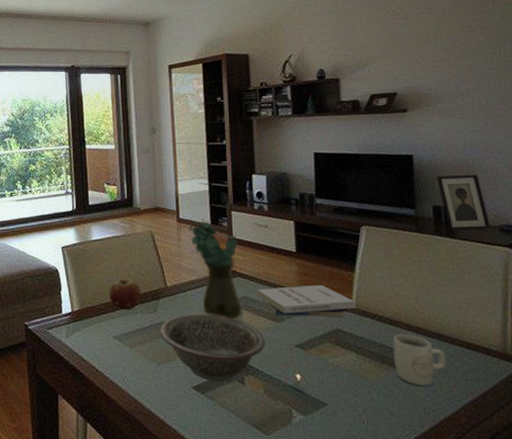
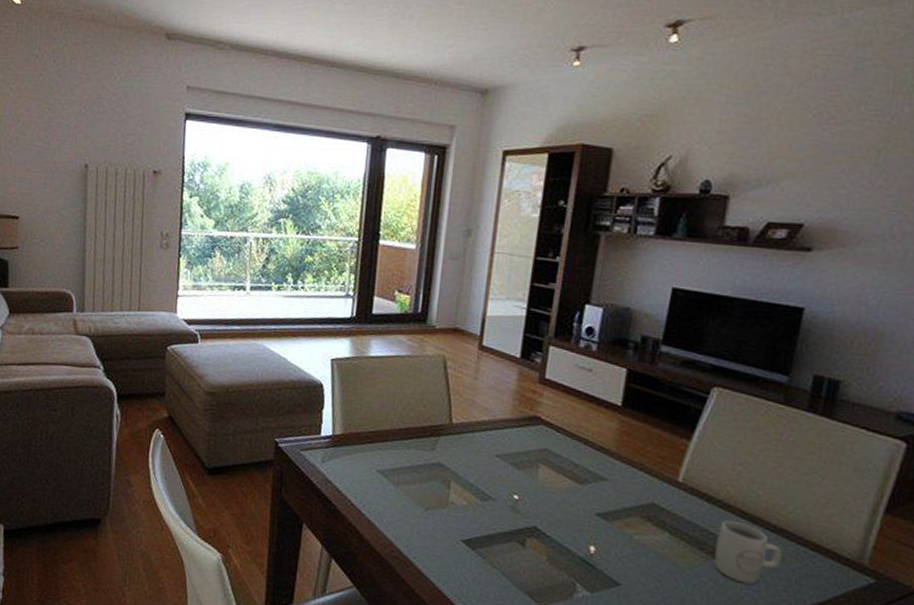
fruit: present [108,278,142,310] -> none [379,405,420,443]
decorative bowl: present [159,313,265,382] -> none [433,457,560,540]
vase: present [188,218,242,321] -> none [491,347,551,475]
books: present [256,284,356,318] -> none [561,442,683,491]
picture frame: present [437,175,491,231] -> none [826,339,886,414]

